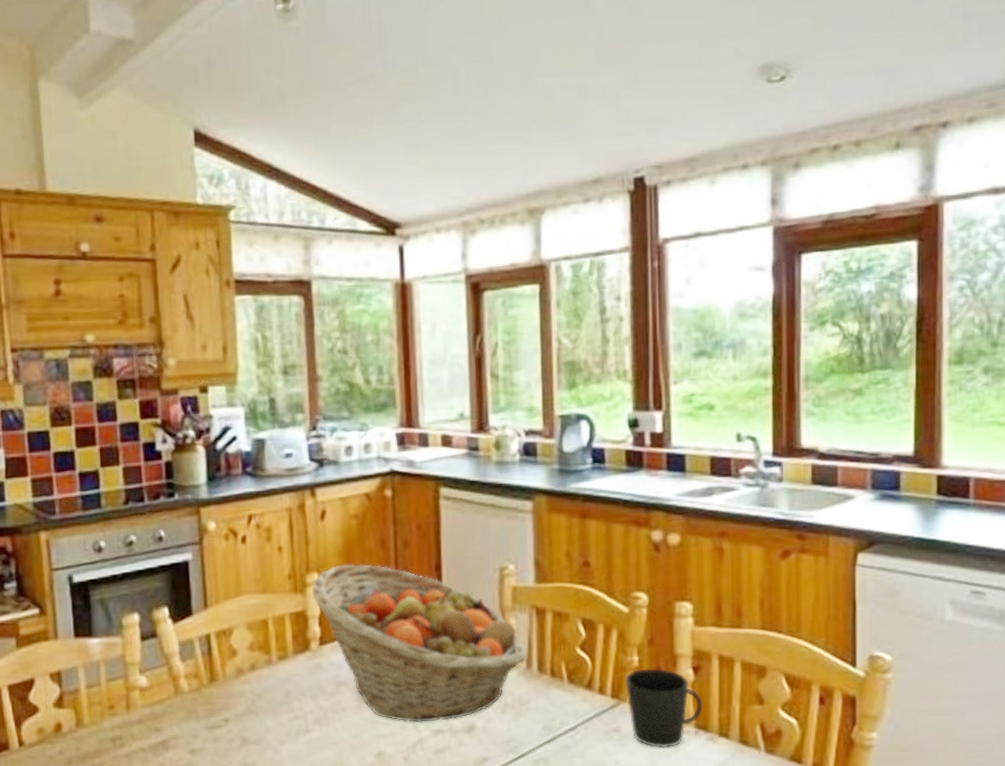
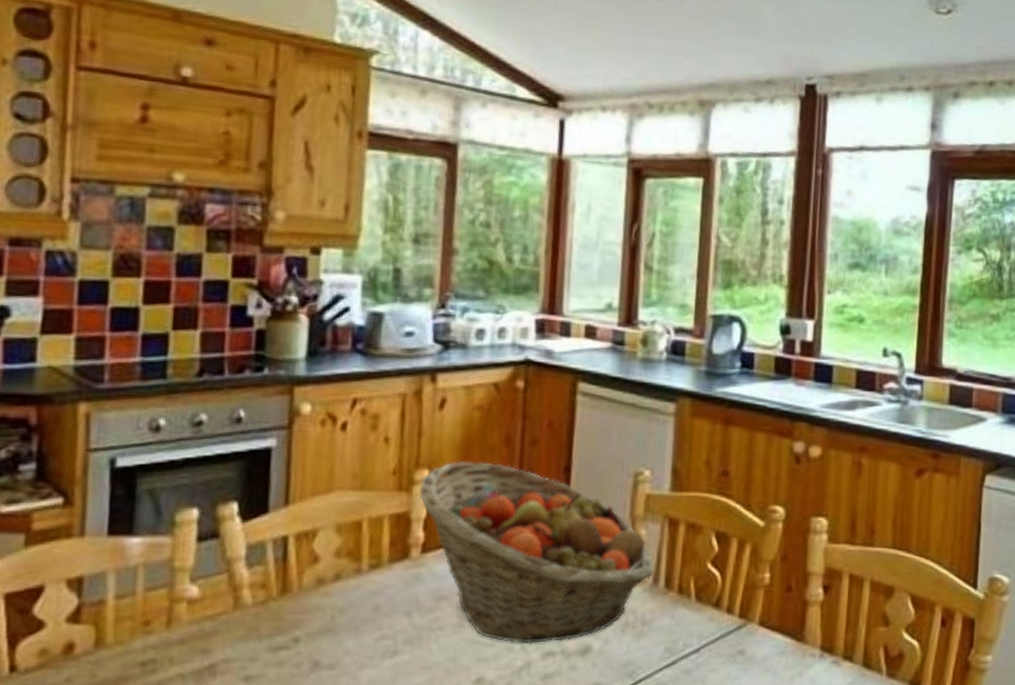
cup: present [624,668,704,748] -> none [754,586,831,673]

